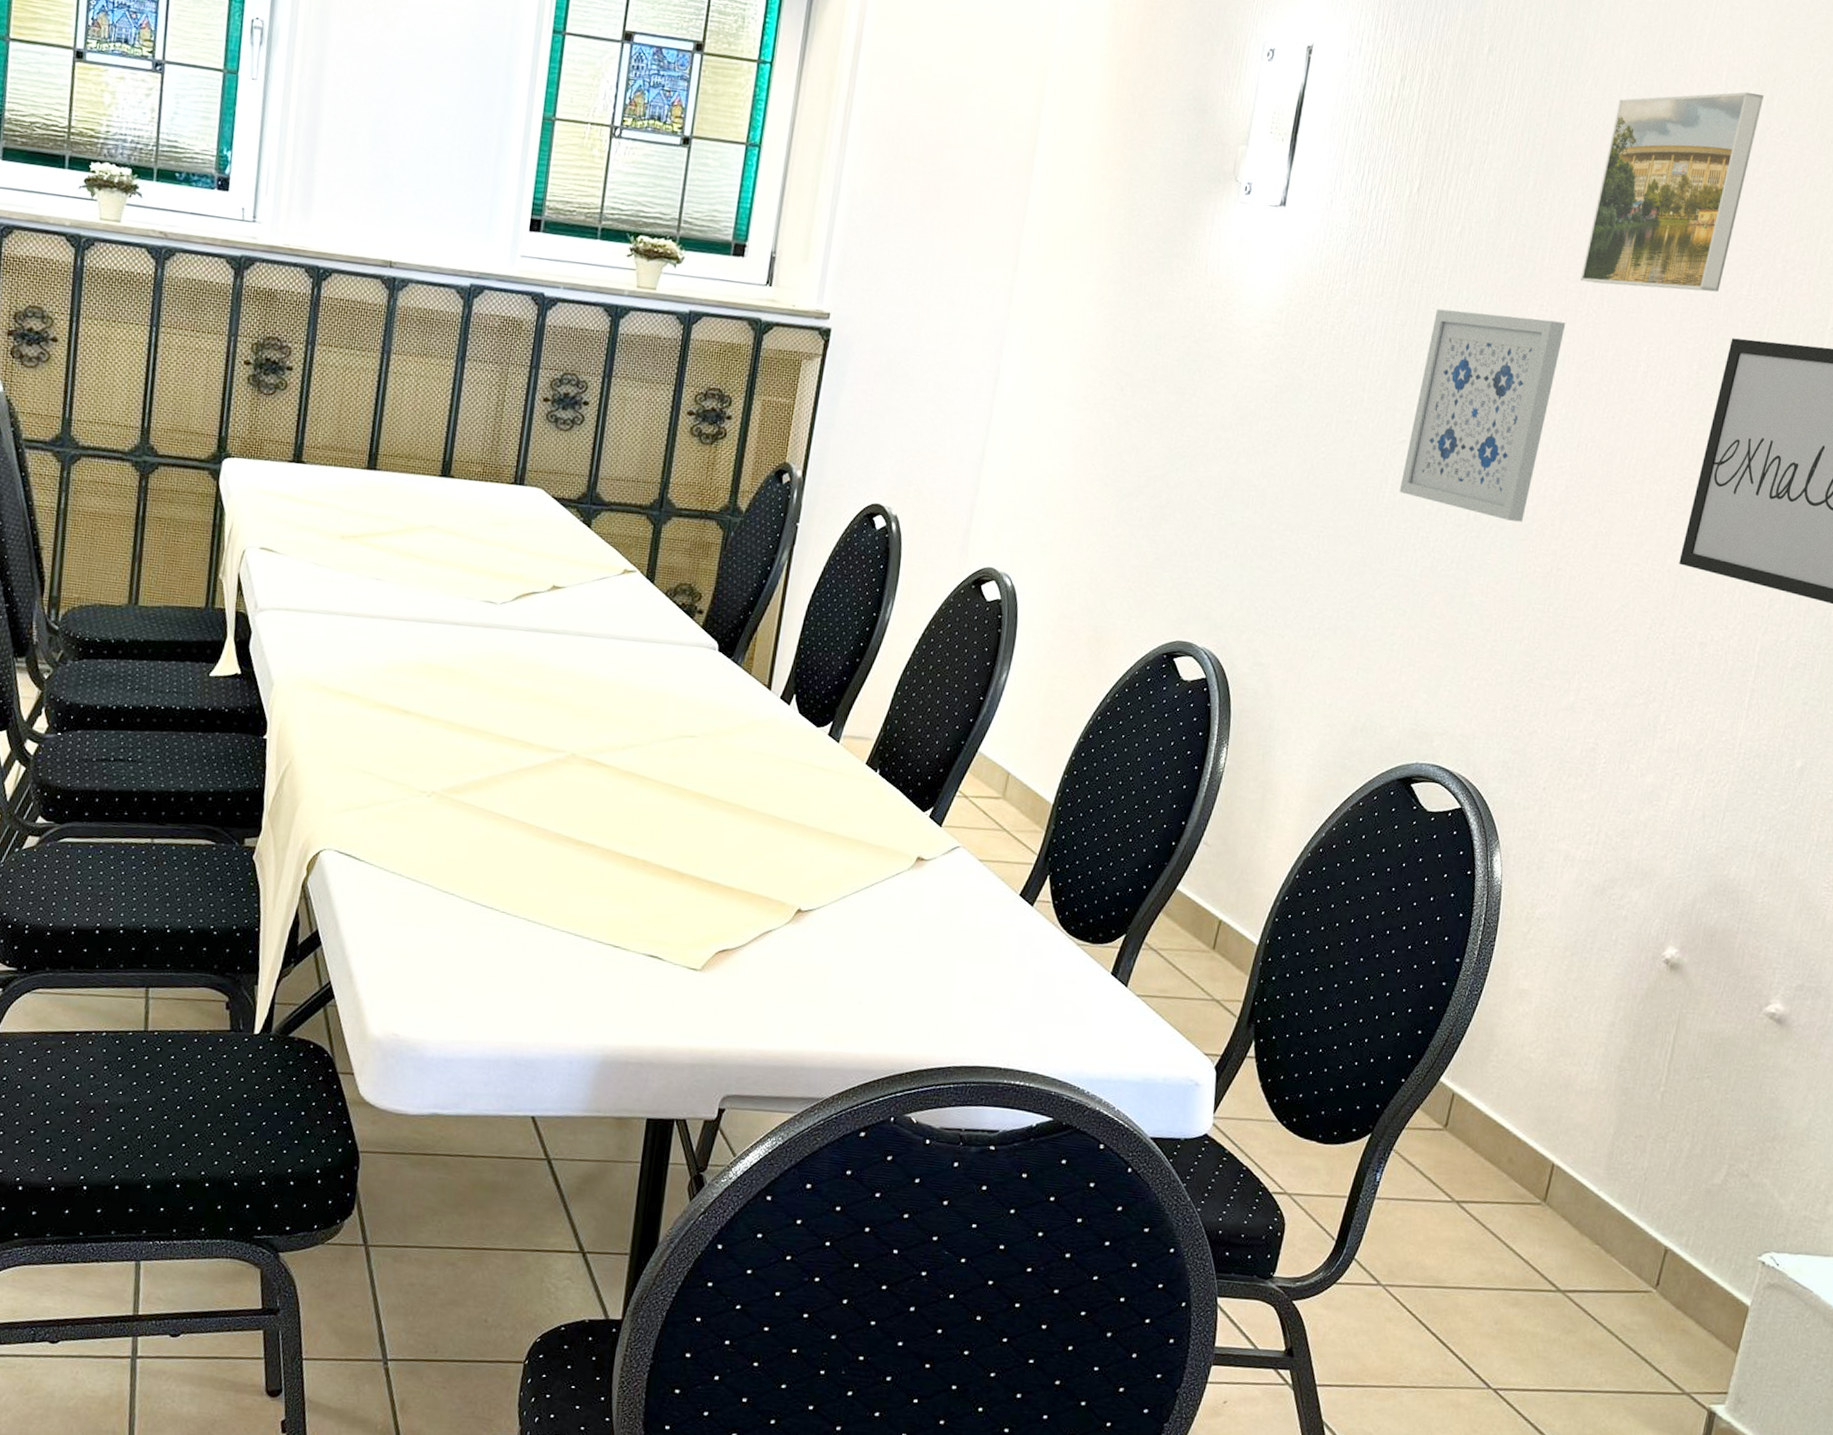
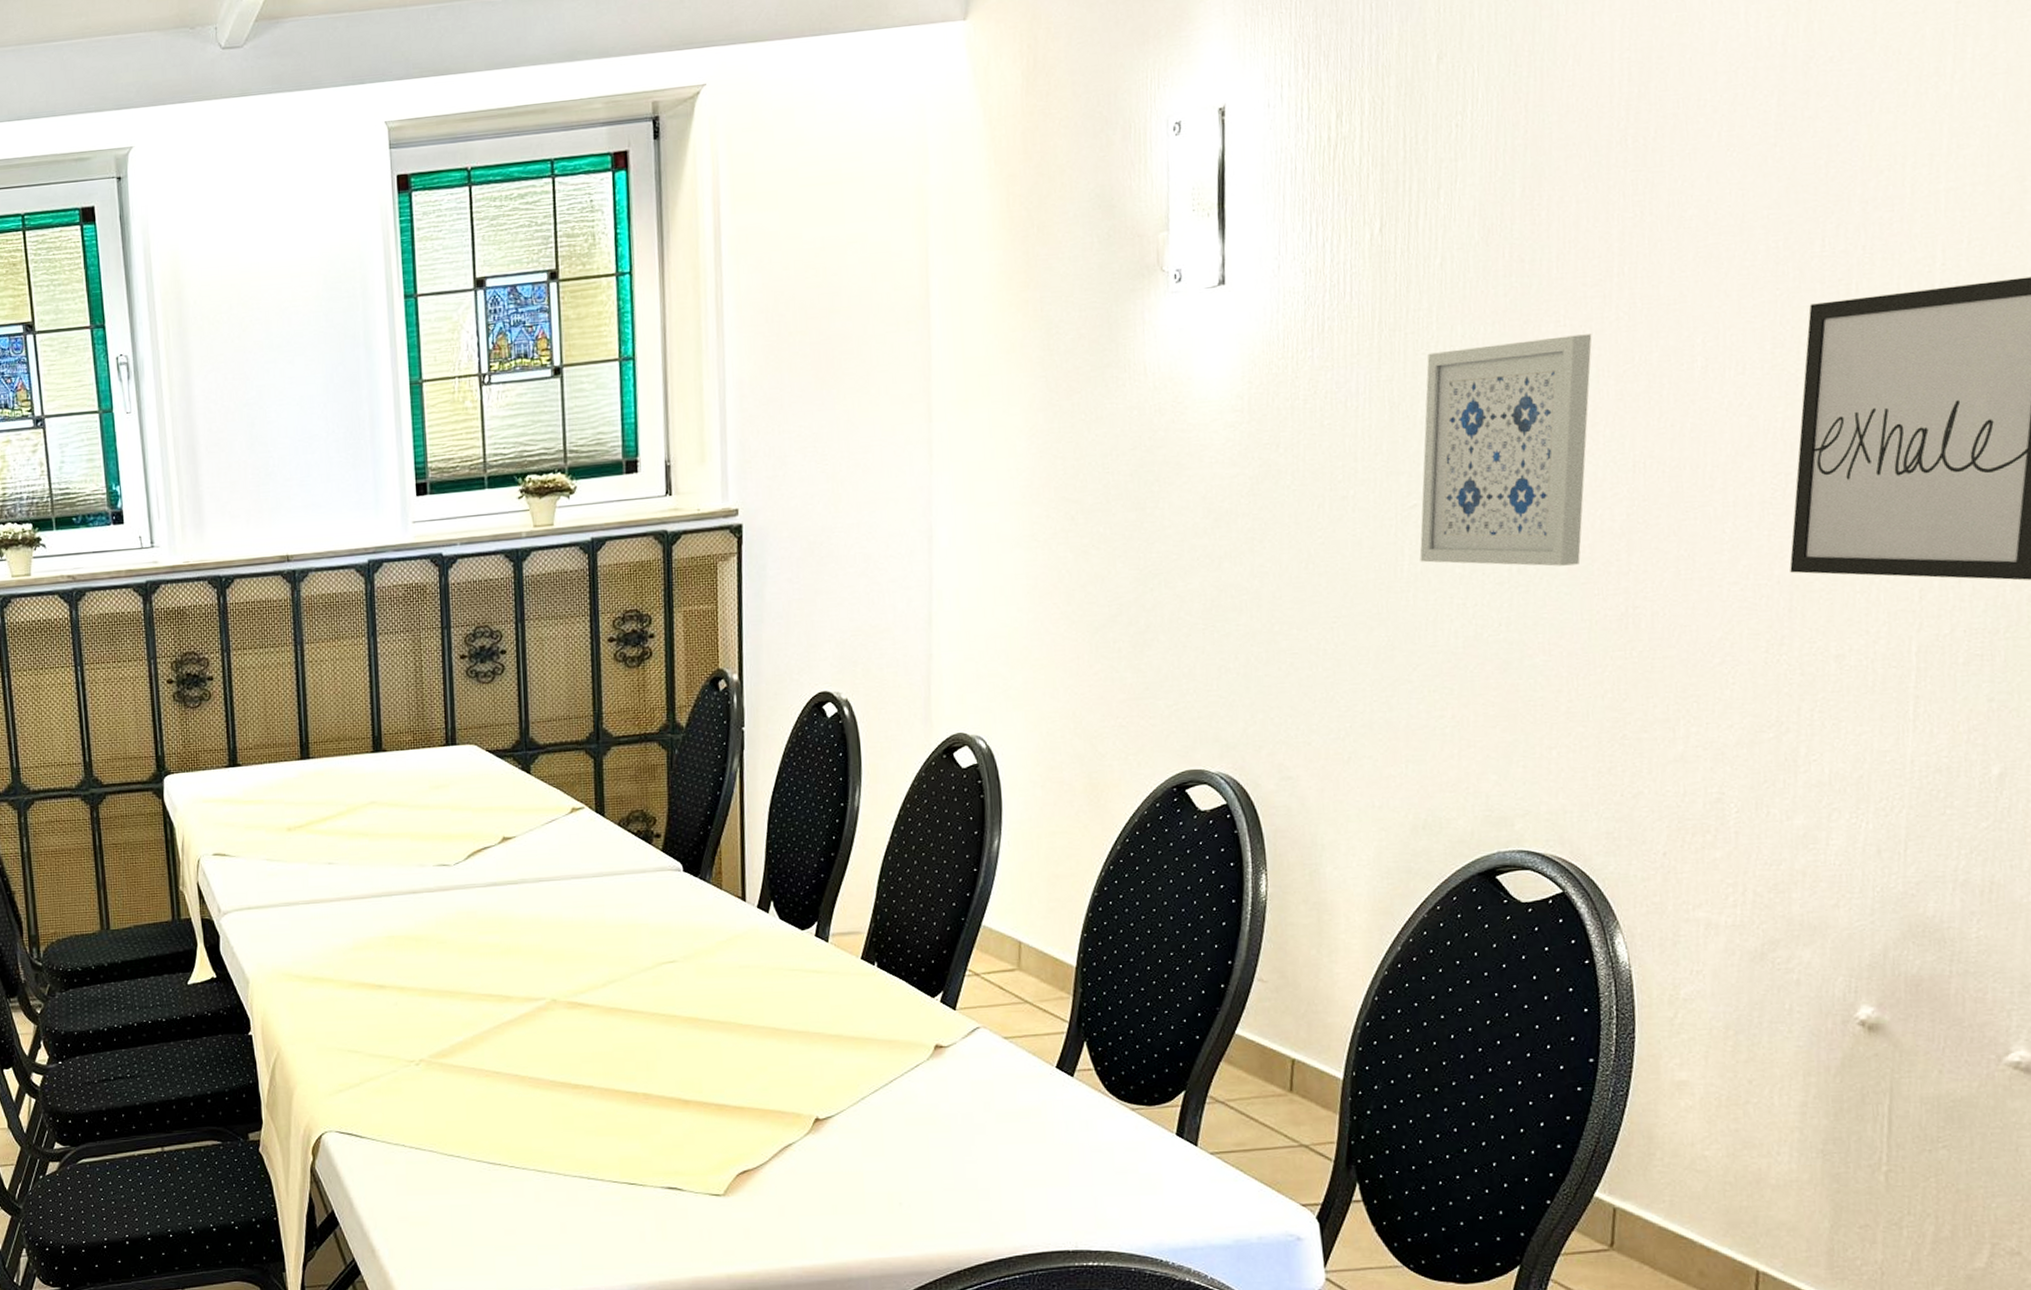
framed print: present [1580,91,1765,292] -> none [1600,22,1800,284]

